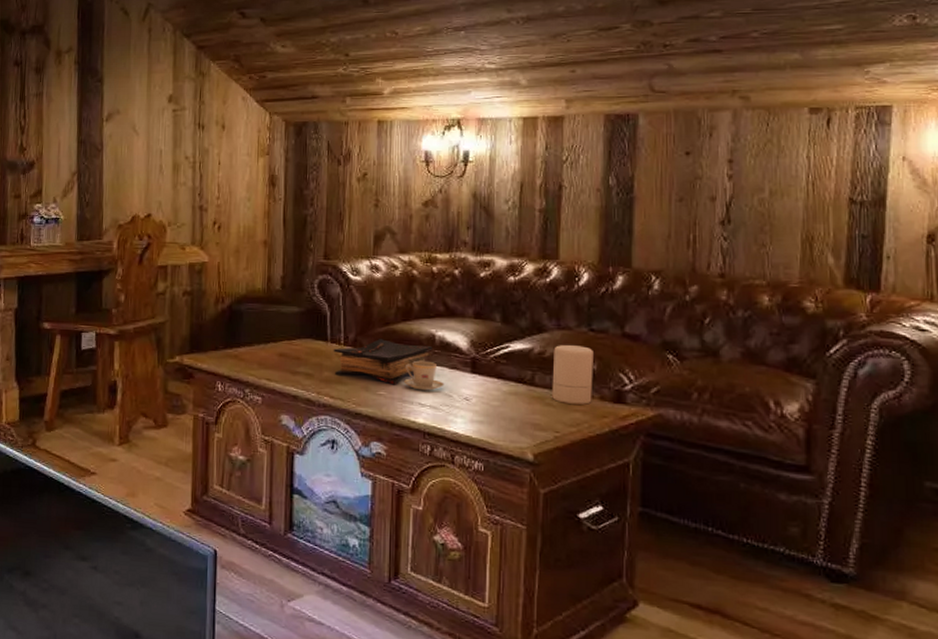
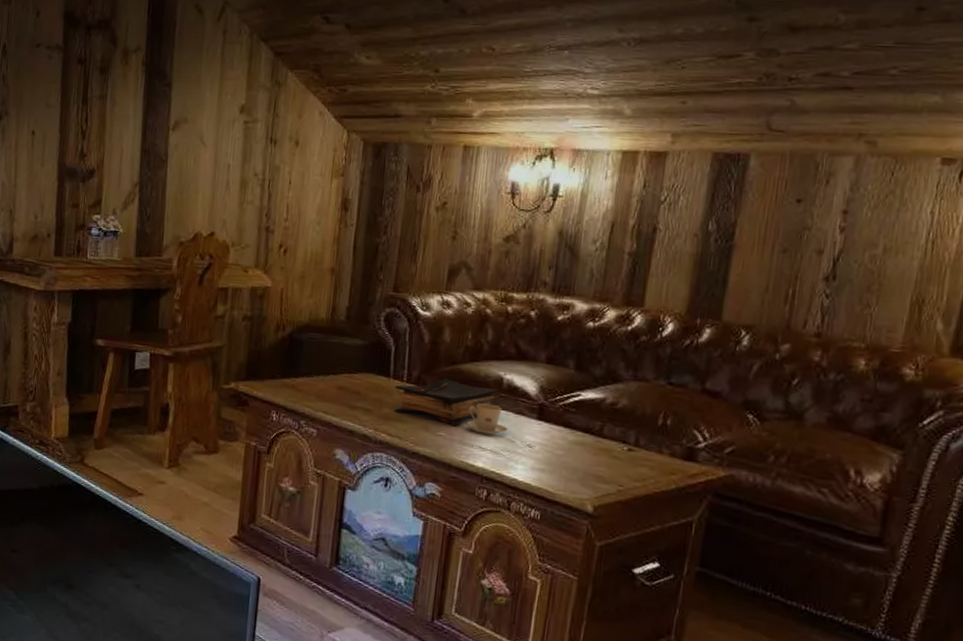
candle: present [552,345,593,406] -> none [620,397,669,461]

